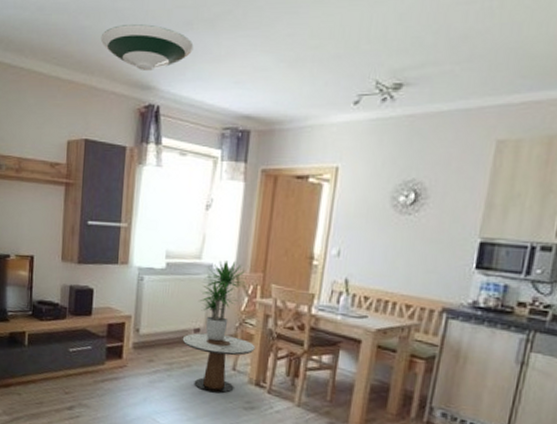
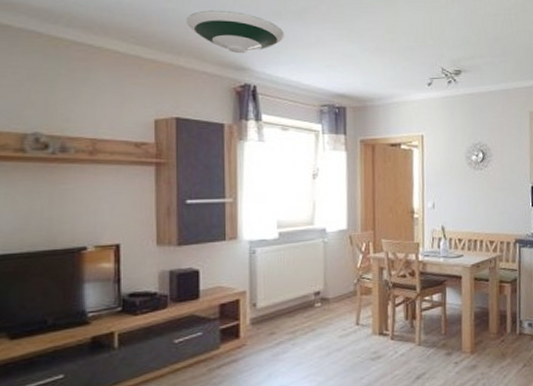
side table: present [182,333,255,394] -> none [303,293,374,352]
potted plant: present [199,261,249,342] -> none [316,223,362,301]

